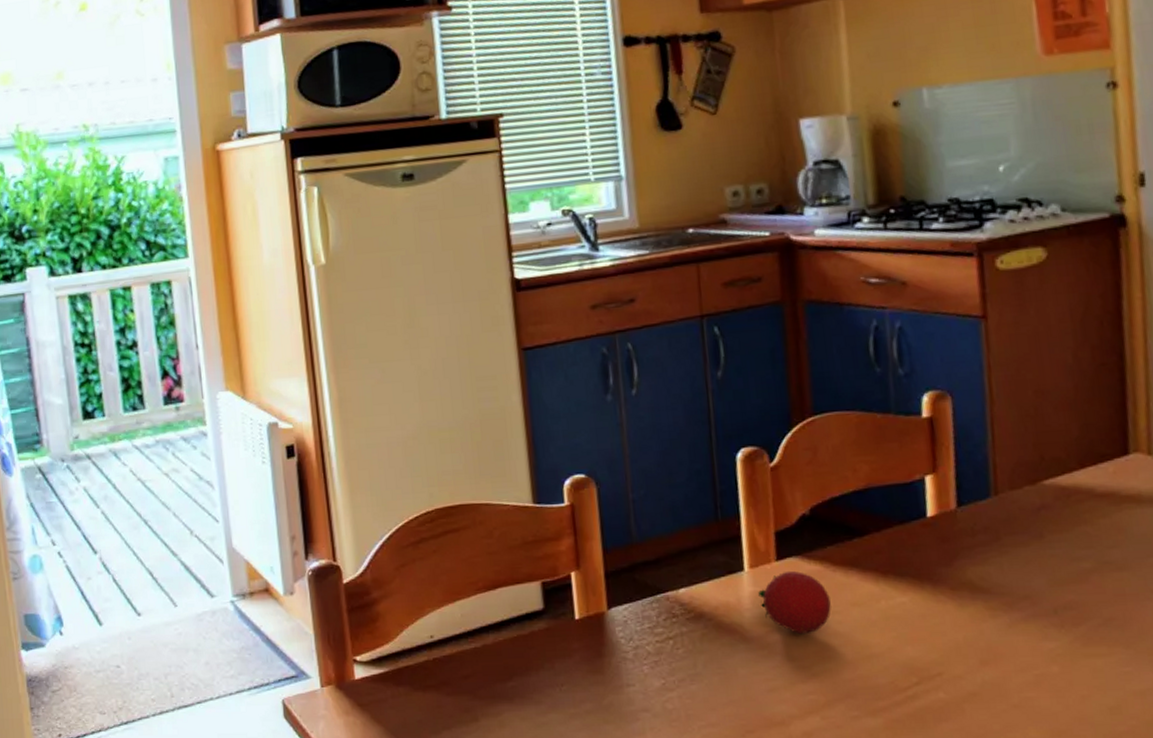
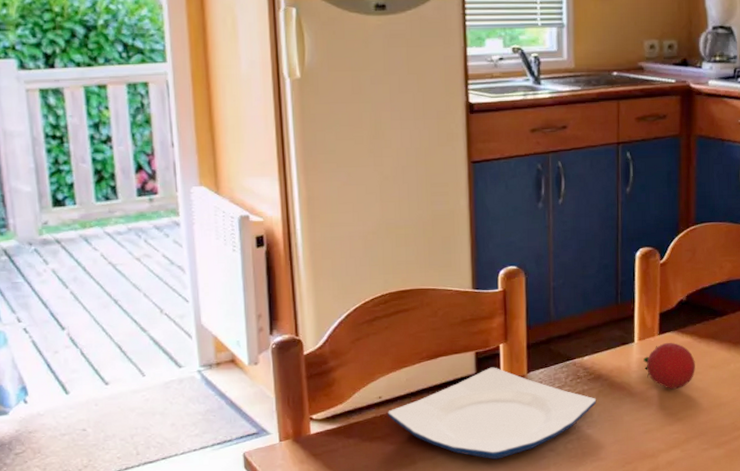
plate: none [442,601,701,720] -> present [388,367,597,460]

